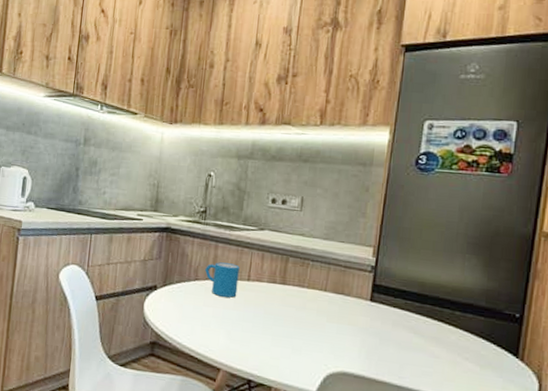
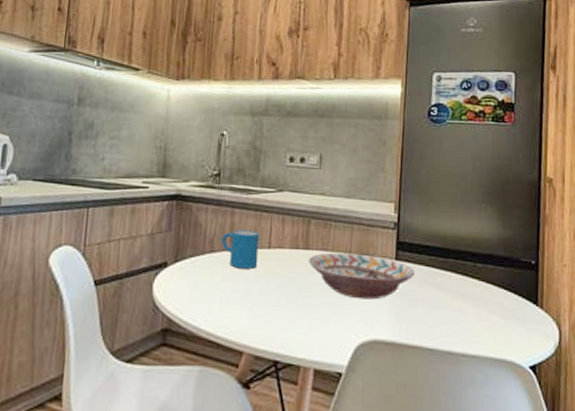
decorative bowl: none [285,289,389,336] -> present [309,252,414,300]

